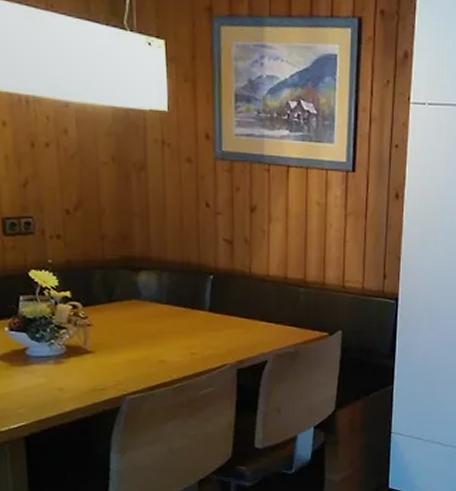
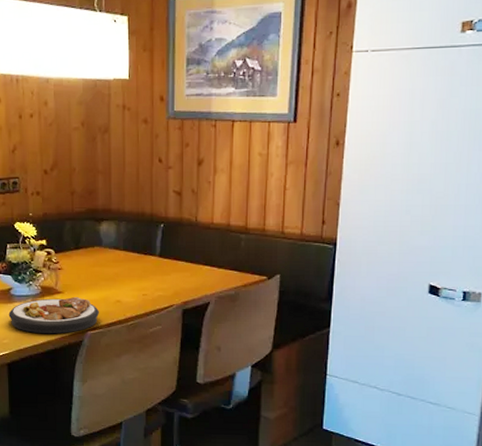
plate: none [24,357,141,401] -> present [8,297,100,334]

